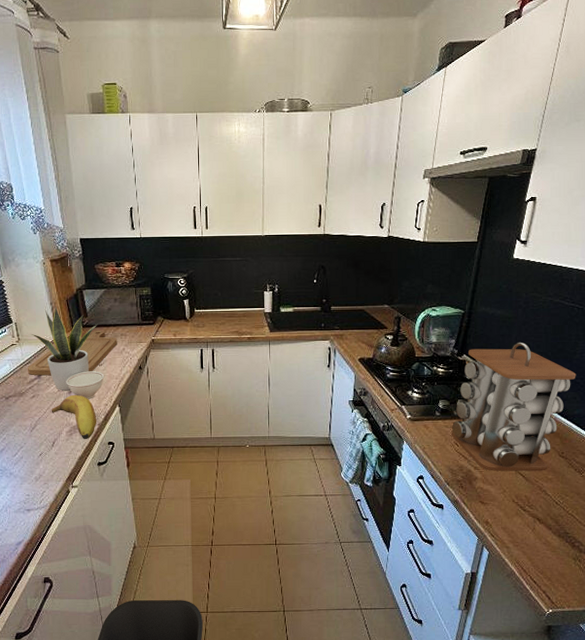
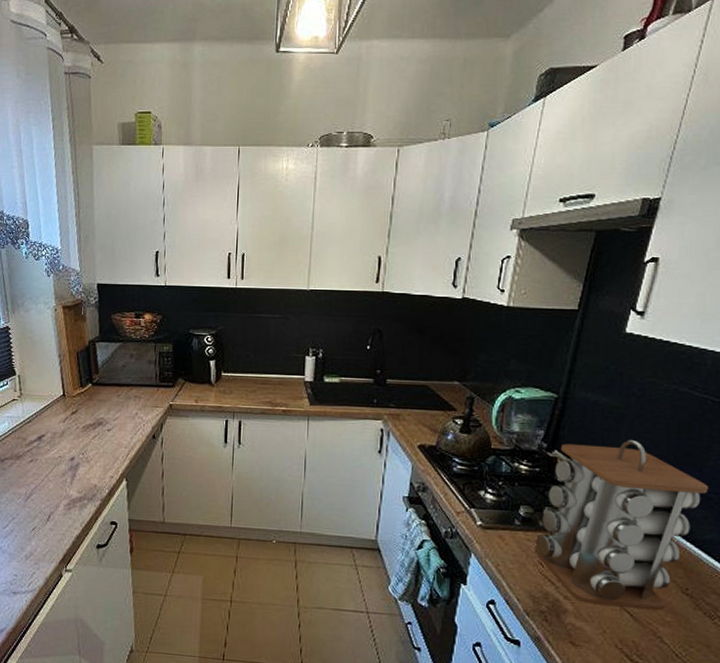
chopping board: present [27,331,117,375] -> none [27,390,130,438]
potted plant: present [31,305,97,391] -> none [35,358,109,458]
fruit: present [51,395,97,440] -> none [49,463,100,517]
bowl: present [66,371,105,399] -> none [68,436,113,469]

